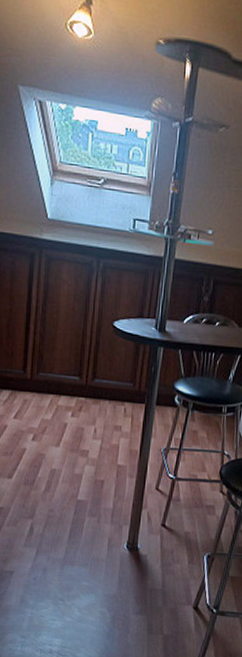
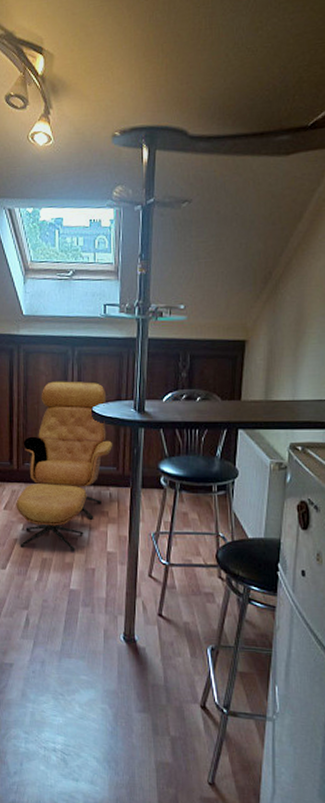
armchair: none [27,291,132,464] -> present [16,381,113,552]

